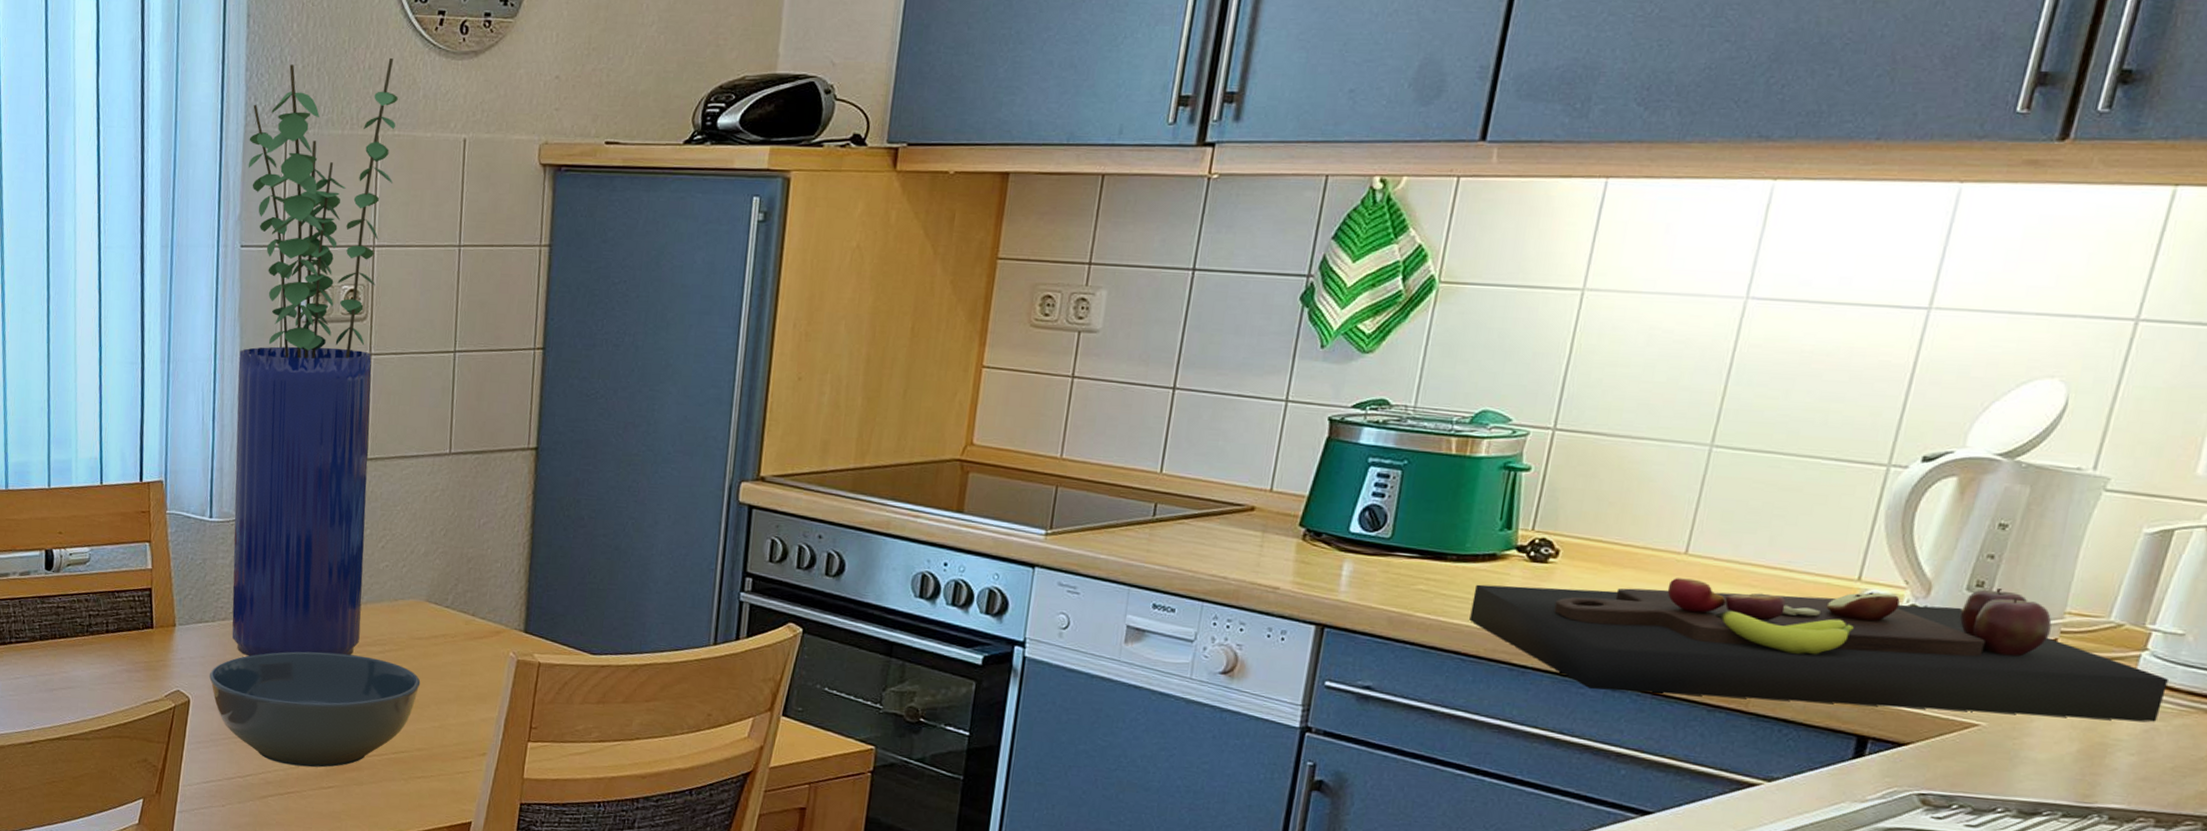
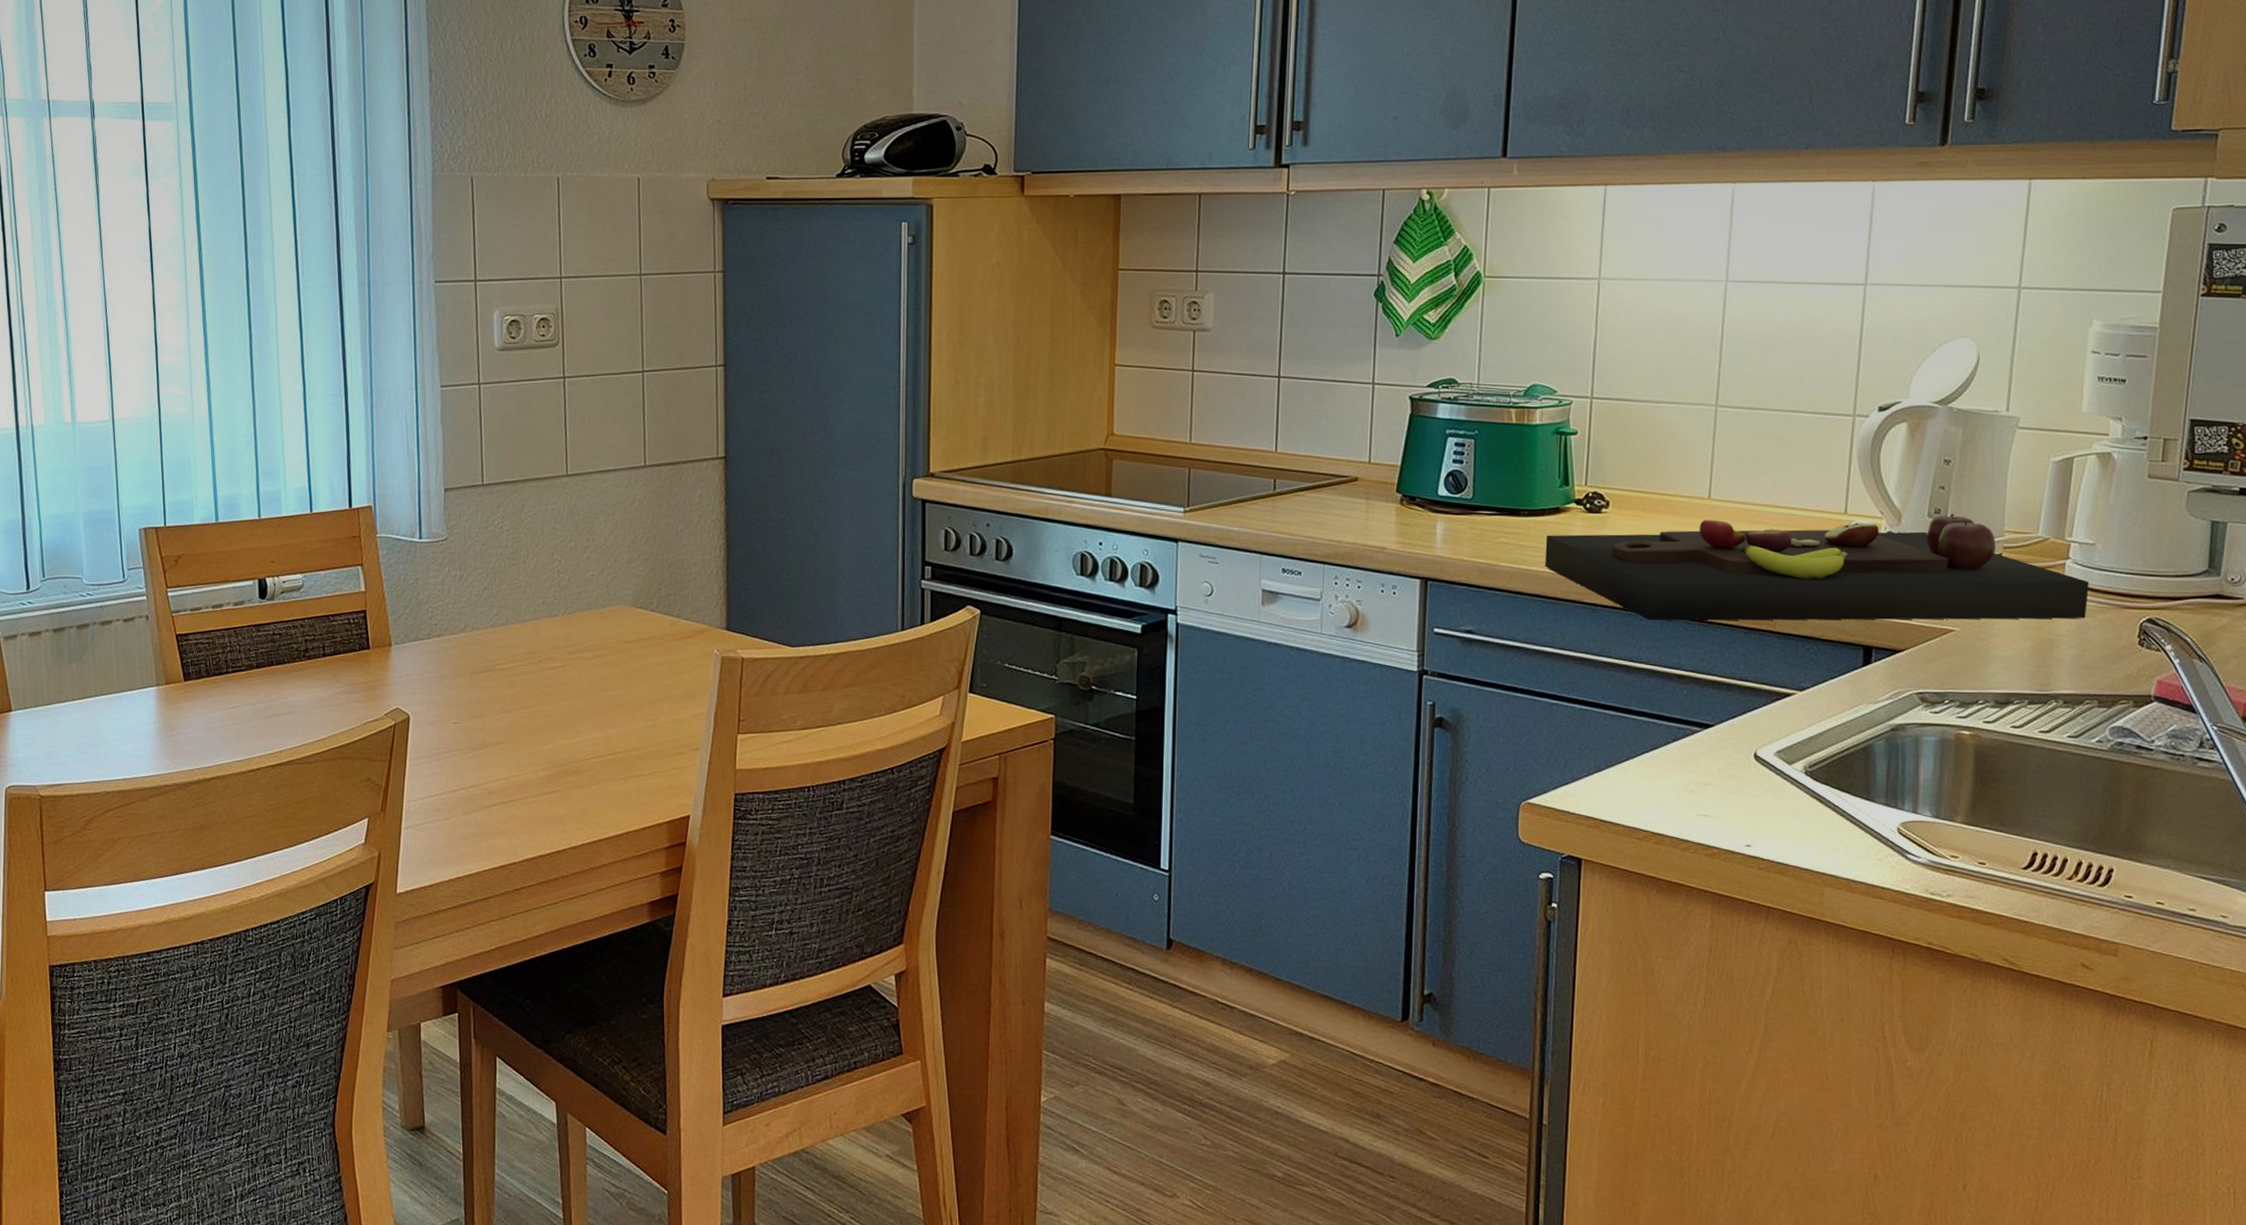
bowl: present [209,651,421,768] -> none [428,661,632,774]
vase: present [232,57,398,657] -> none [437,106,575,670]

